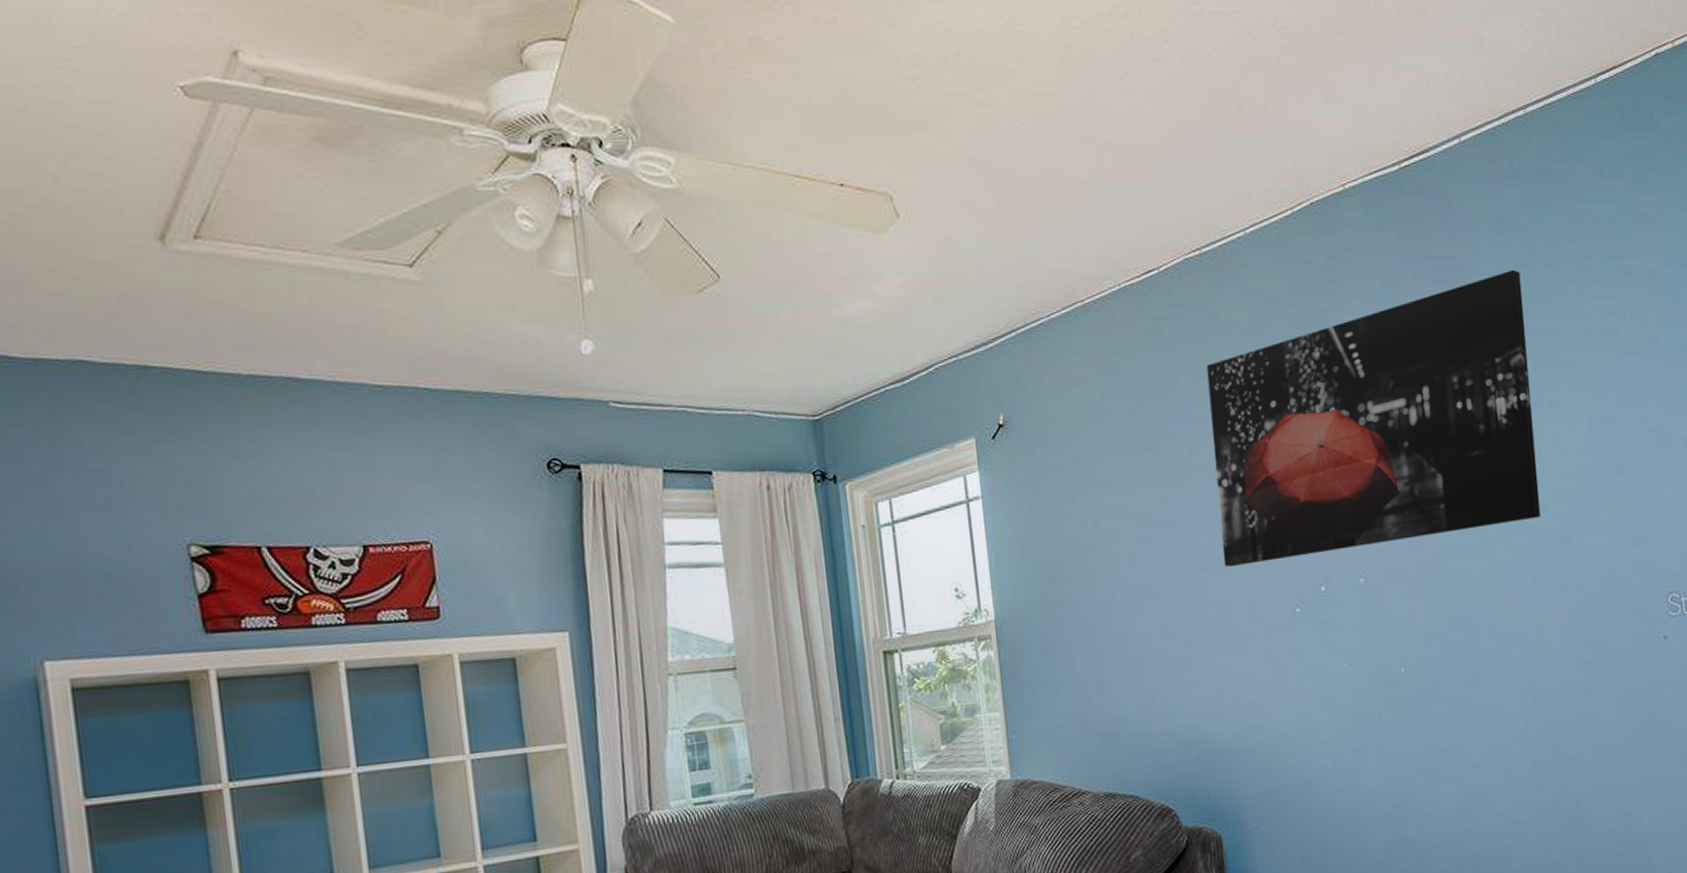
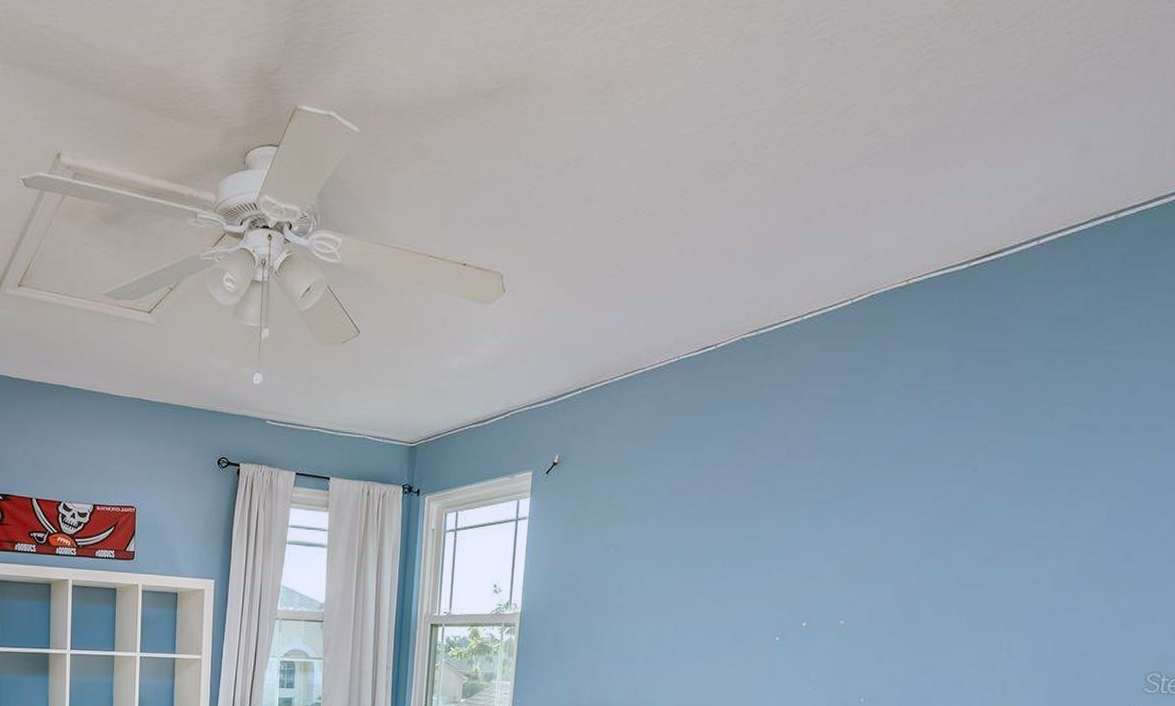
wall art: present [1206,269,1541,567] -> none [720,365,1070,597]

